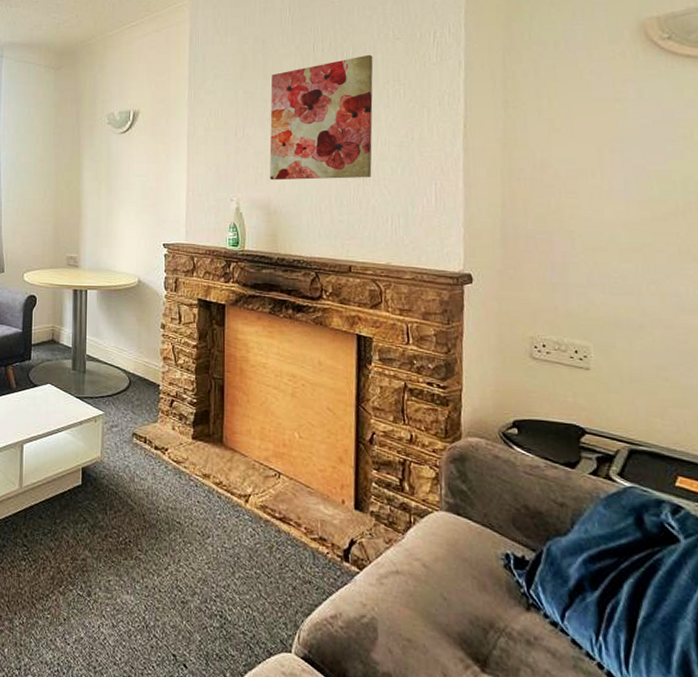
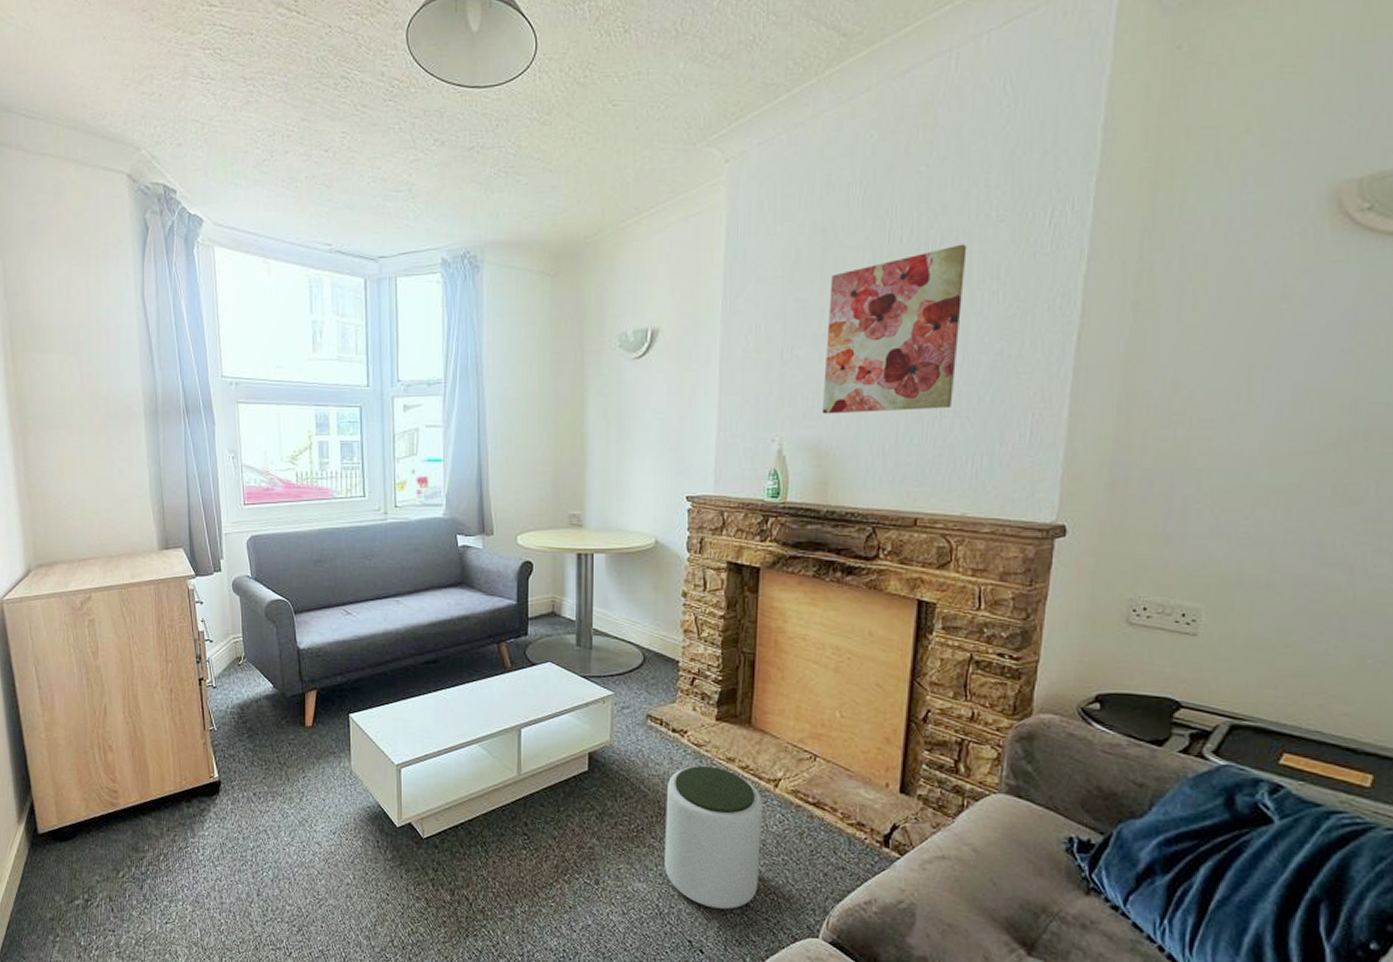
plant pot: none [150,481,236,623] -> present [665,765,764,909]

